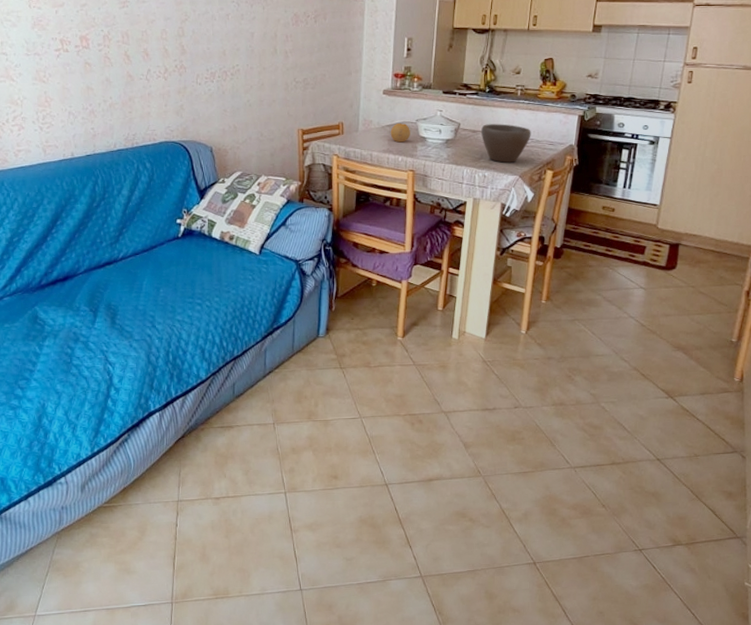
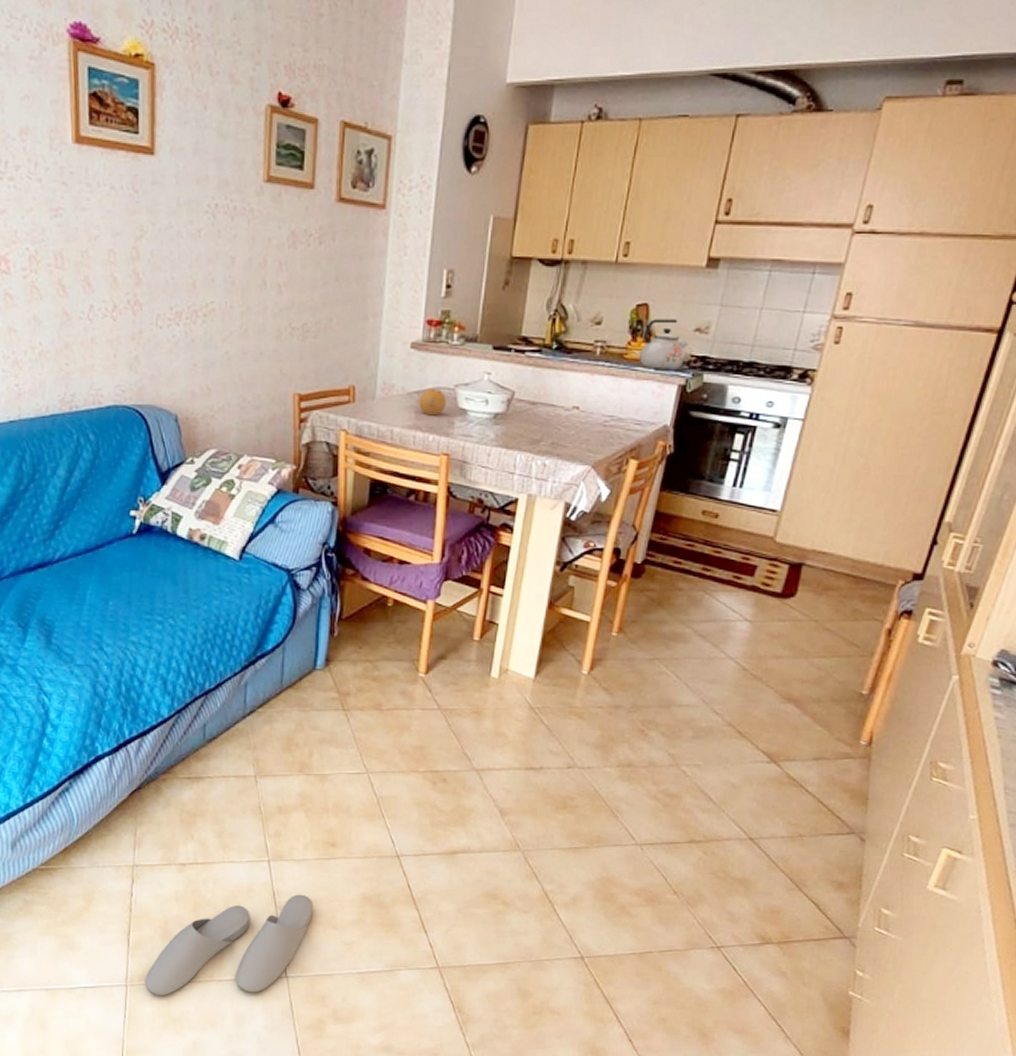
slippers: none [187,519,321,611] -> present [145,894,314,996]
bowl: present [481,124,531,163] -> none [543,393,612,447]
kettle: none [549,69,584,106] -> present [639,319,689,371]

